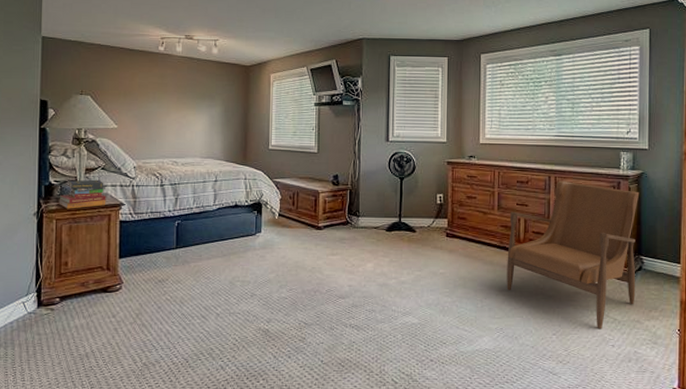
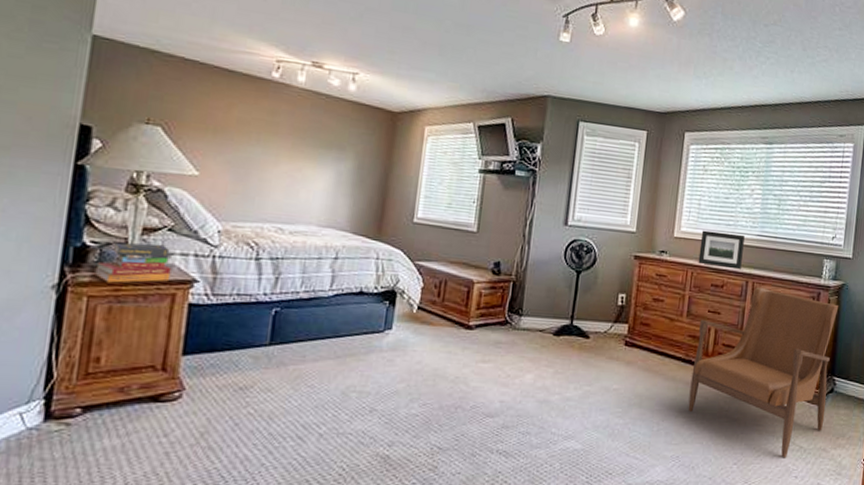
picture frame: none [503,135,543,167] -> present [698,230,745,270]

